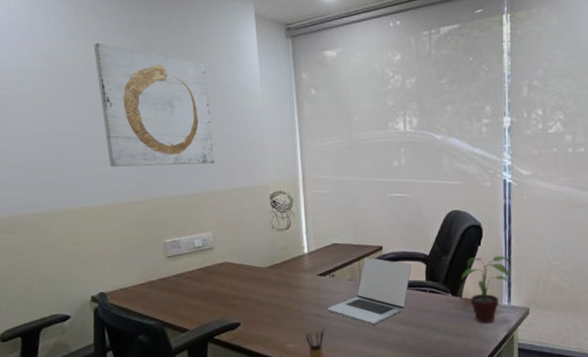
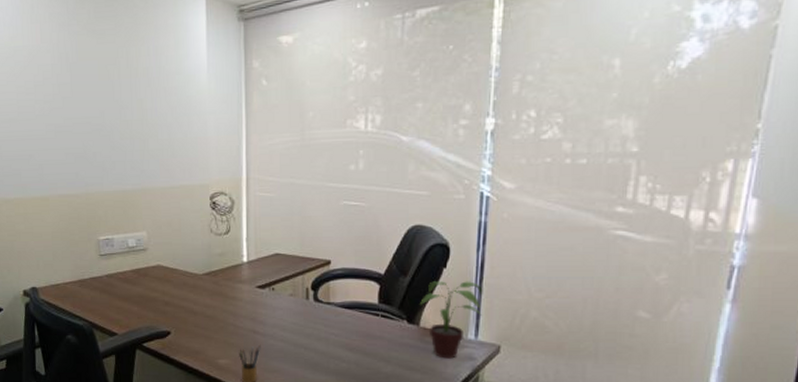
wall art: present [94,42,215,167] -> none [39,25,154,159]
laptop: present [326,257,412,325] -> none [263,271,363,348]

